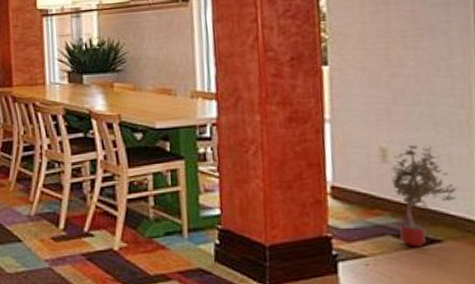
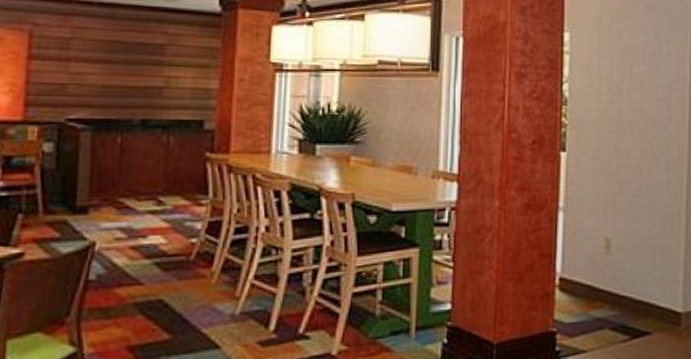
potted tree: present [390,145,458,248] -> none [613,236,667,341]

